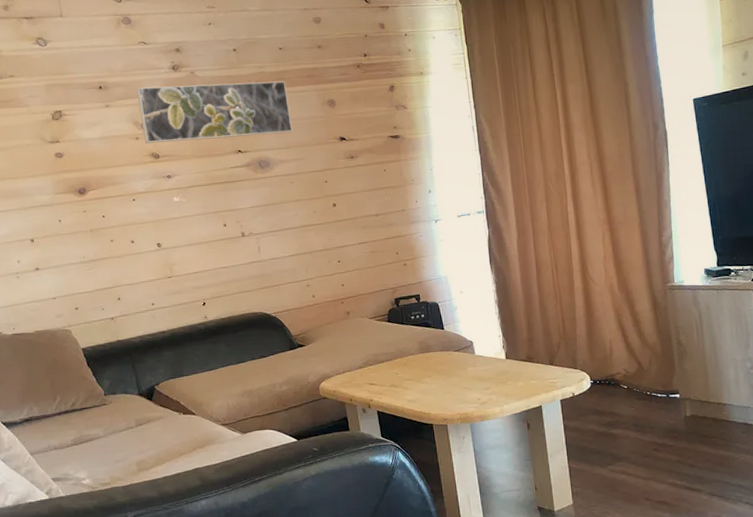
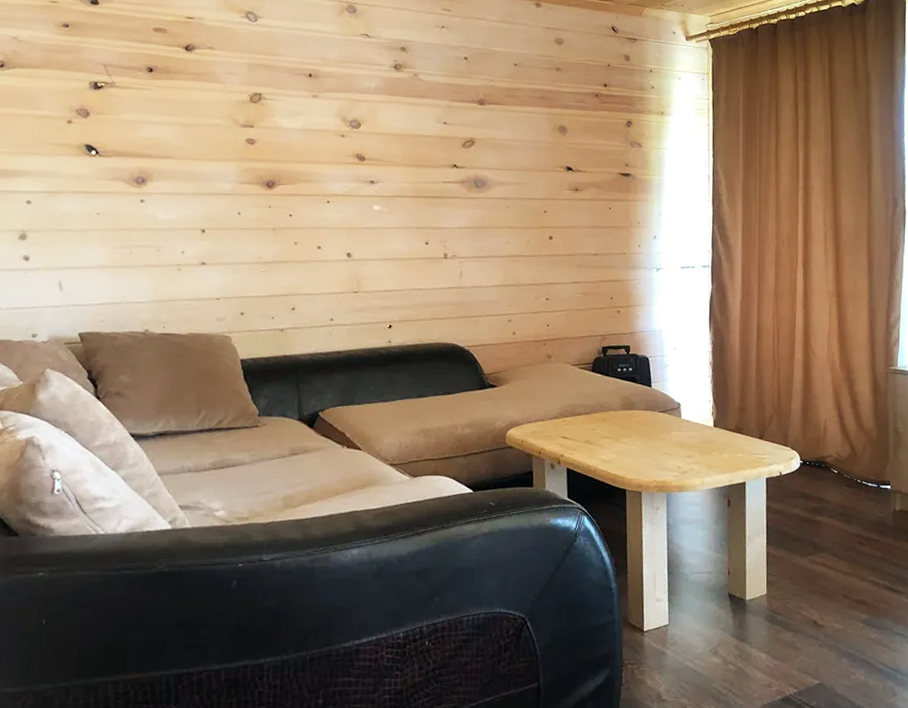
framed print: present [136,80,293,144] -> none [350,81,517,154]

